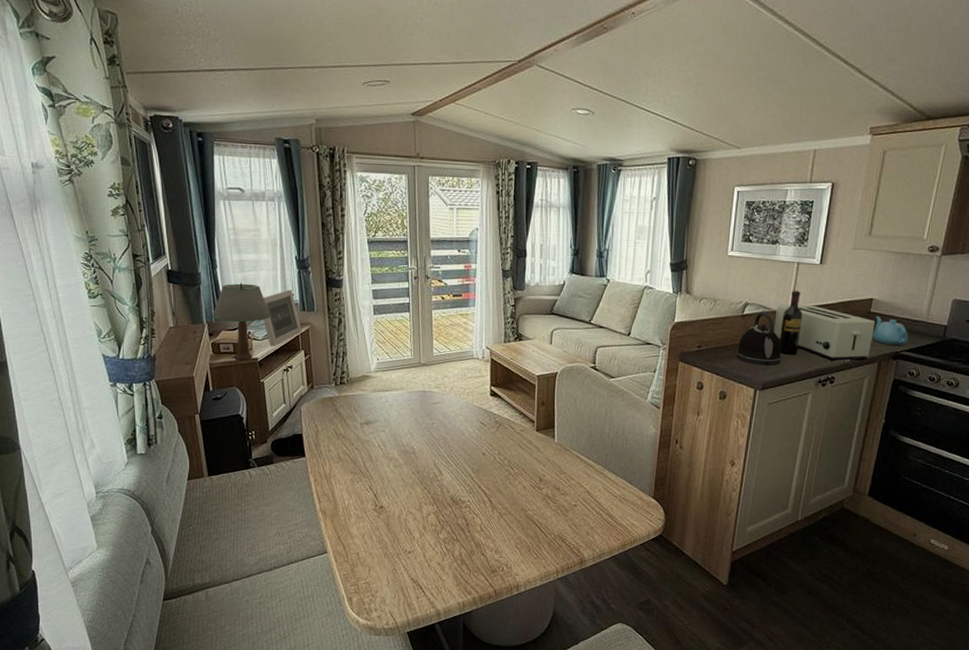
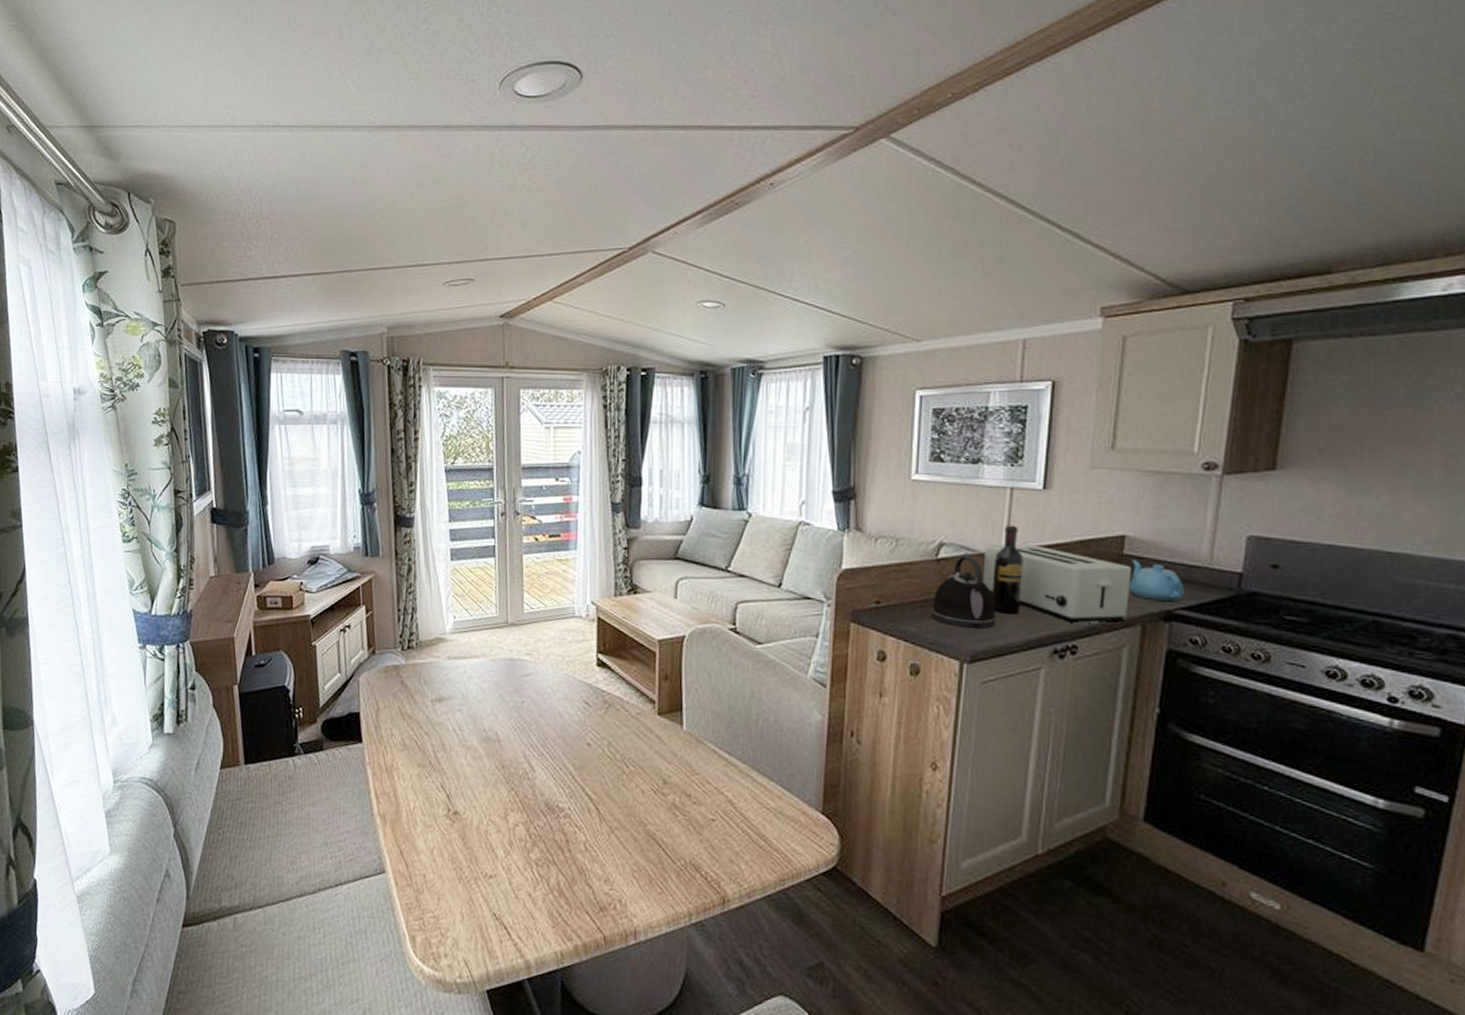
table lamp: present [211,282,272,361] -> none [258,521,329,618]
picture frame: present [263,289,303,346] -> none [318,529,365,600]

